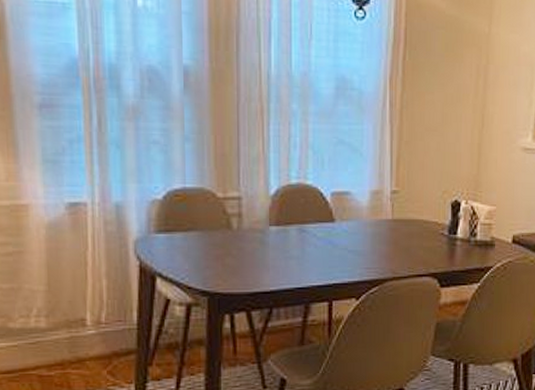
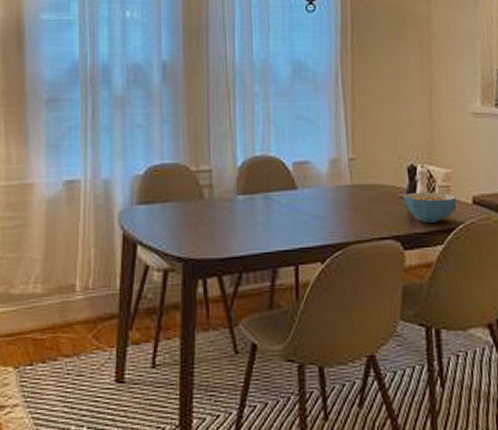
cereal bowl: none [445,229,497,261] -> present [404,192,456,223]

